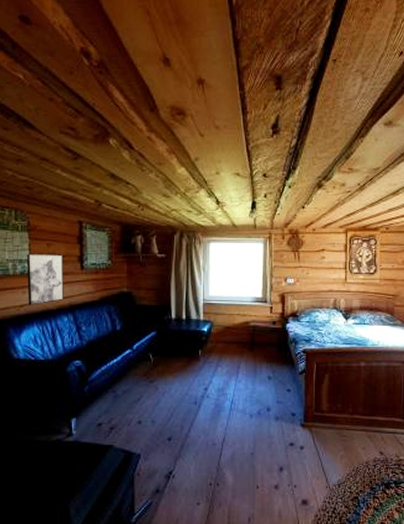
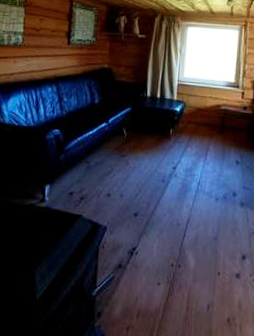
wall art: present [26,254,64,306] -> none [18,27,53,75]

